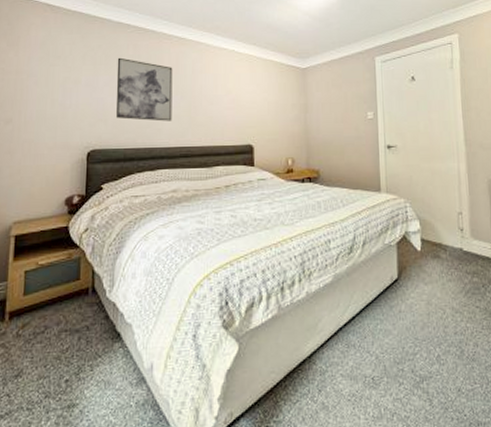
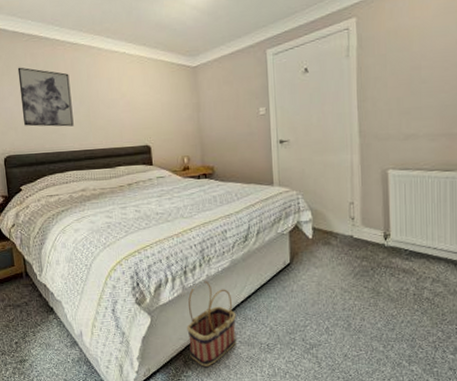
basket: none [280,298,338,408] -> present [187,280,236,367]

